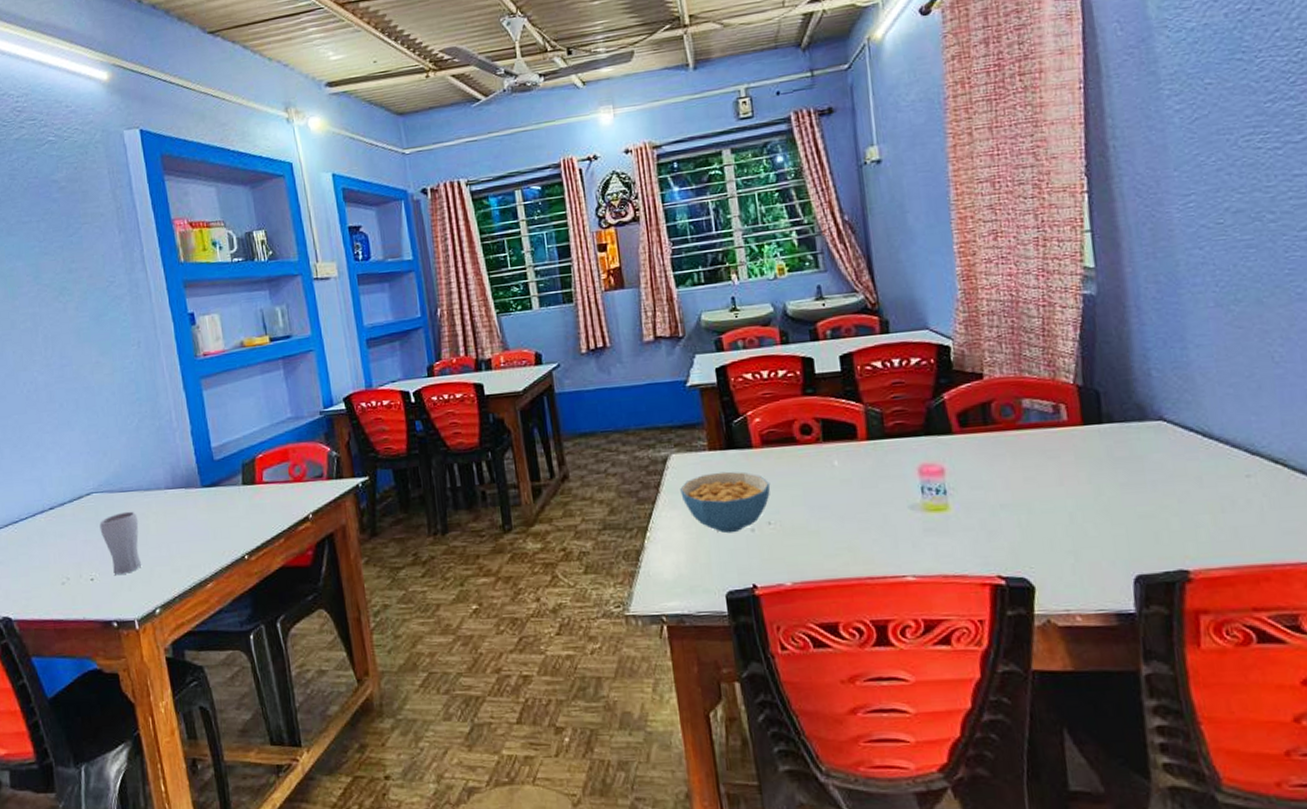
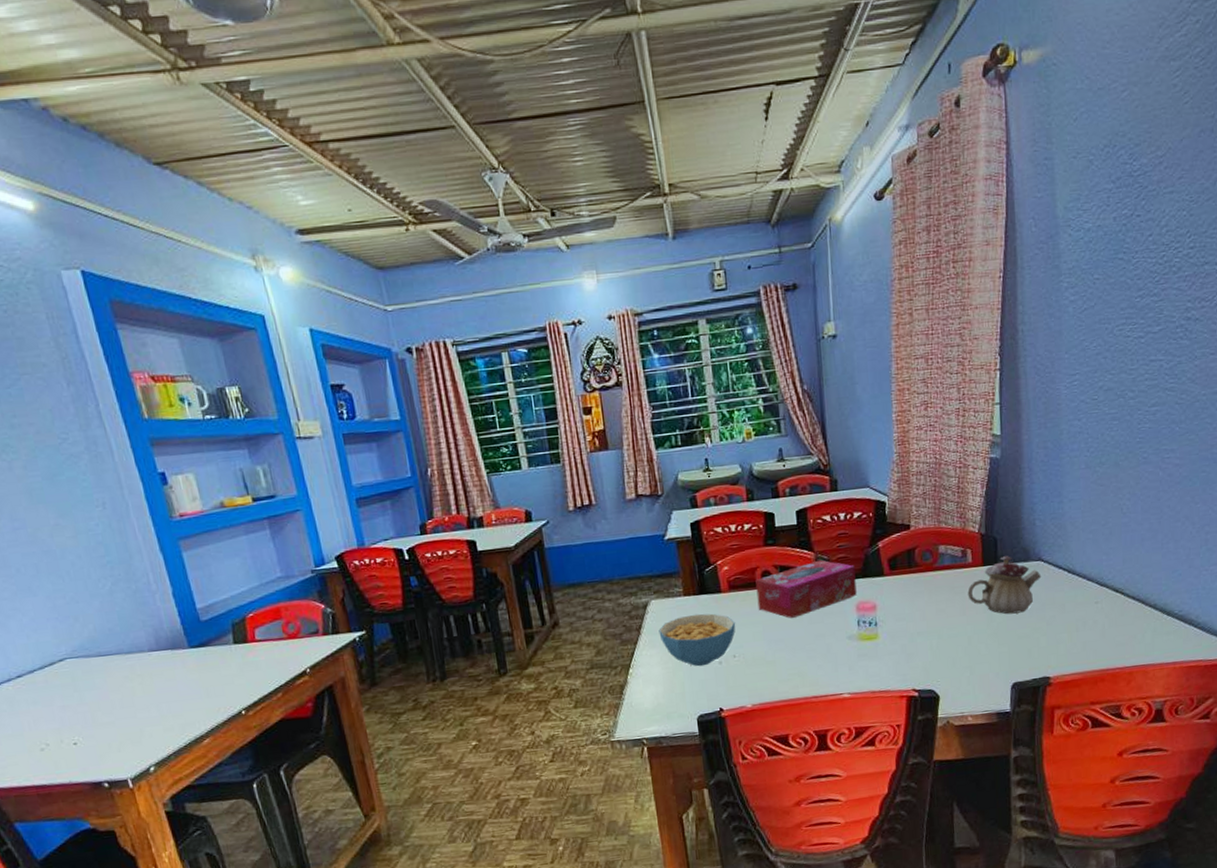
drinking glass: present [99,511,142,575] -> none [77,674,130,737]
tissue box: none [793,413,919,481] -> present [755,560,857,618]
teapot: none [1064,413,1166,487] -> present [967,556,1042,614]

